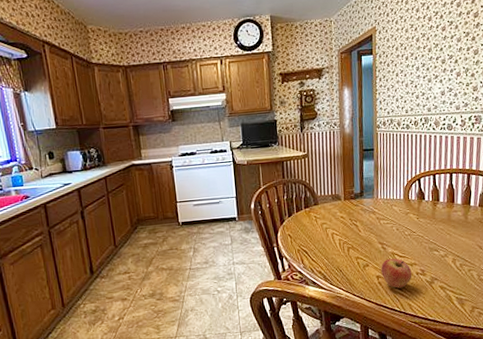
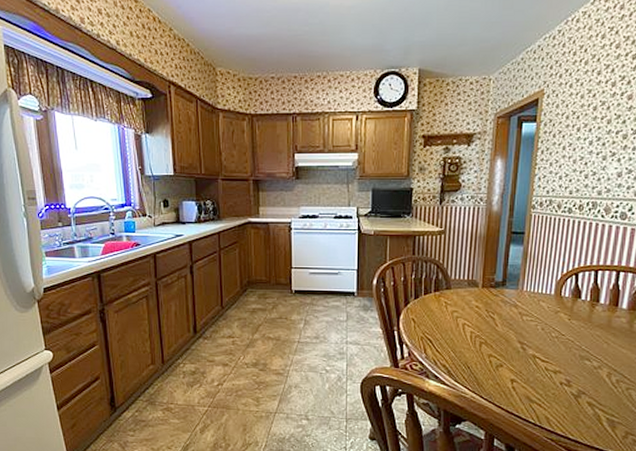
fruit: present [381,258,412,288] -> none [517,362,555,397]

